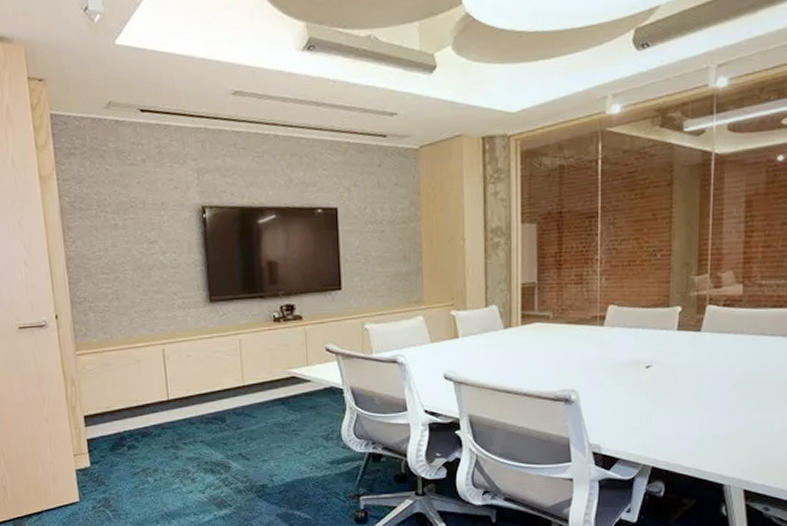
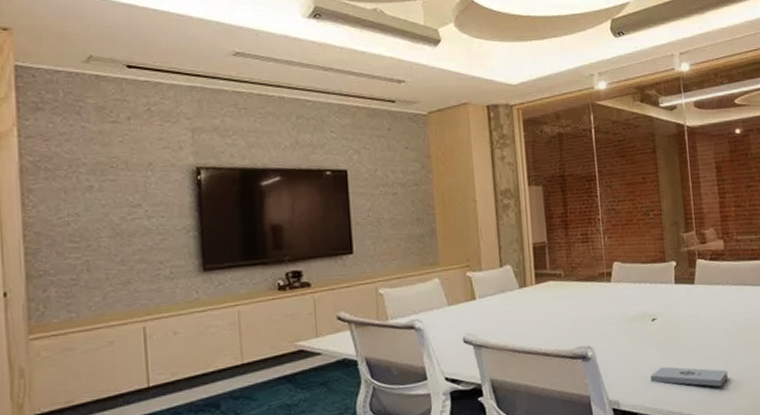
notepad: none [638,415,729,440] -> present [650,366,729,387]

